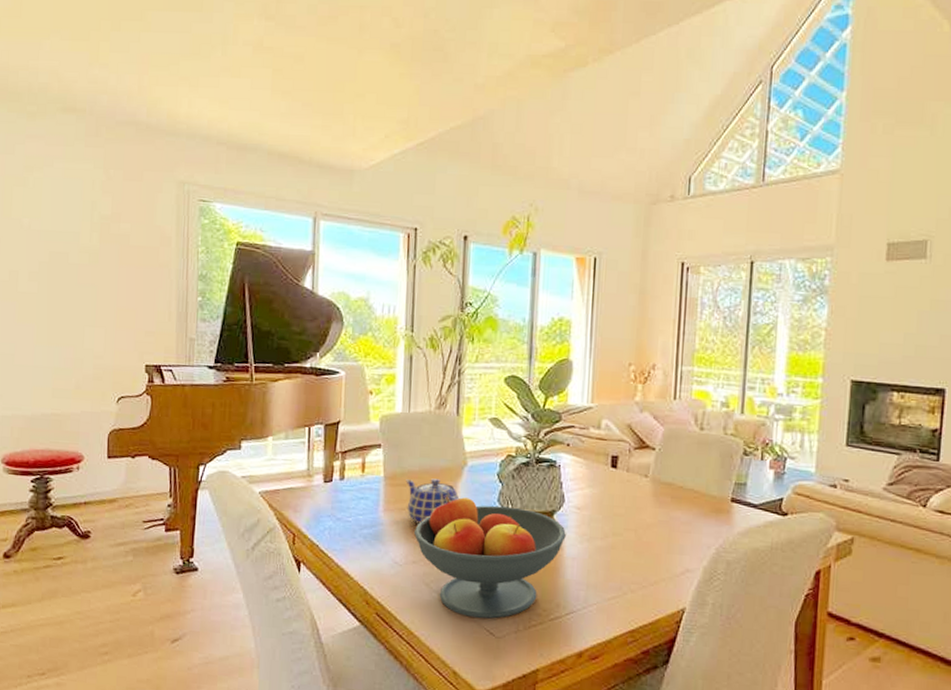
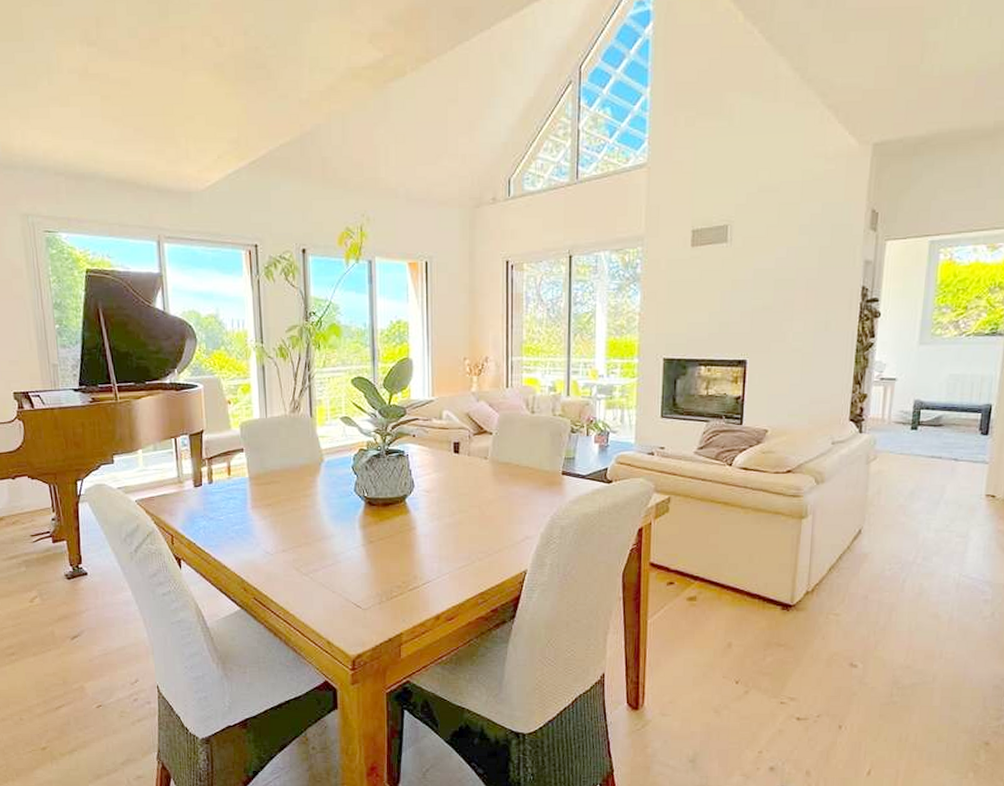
teapot: present [406,479,460,524] -> none [269,476,320,517]
fruit bowl: present [413,496,566,619] -> none [280,490,418,595]

